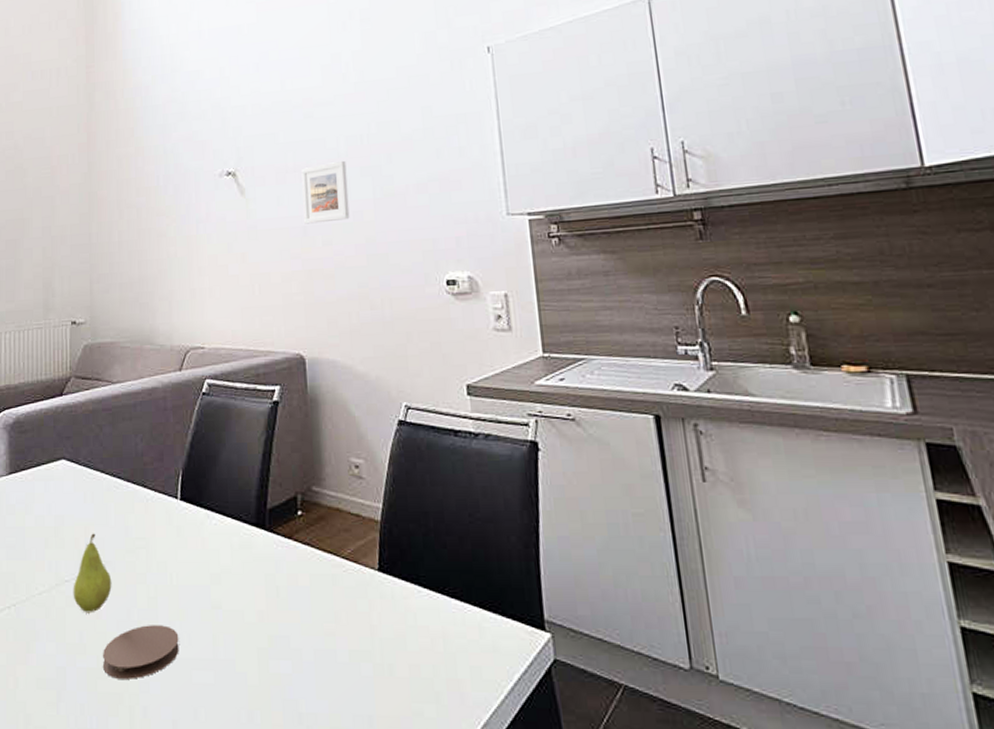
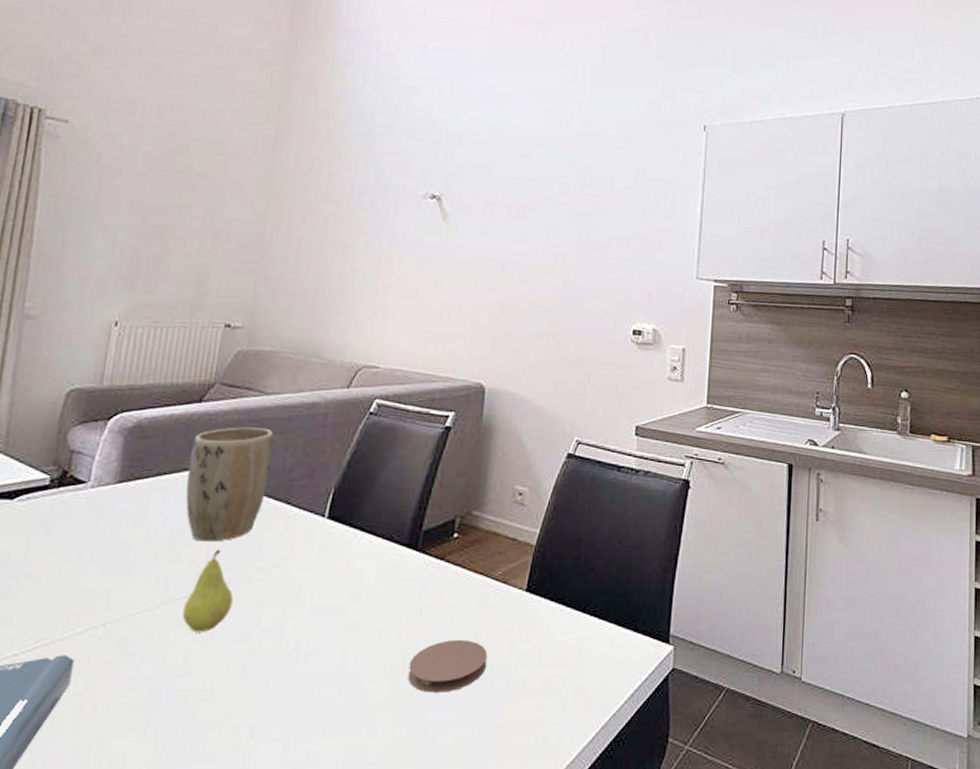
plant pot: none [60,415,126,526] -> present [185,427,274,542]
coaster: present [102,625,179,679] -> none [207,644,305,700]
coaster: none [275,622,351,679] -> present [408,639,488,693]
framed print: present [301,160,350,224] -> none [505,204,556,261]

